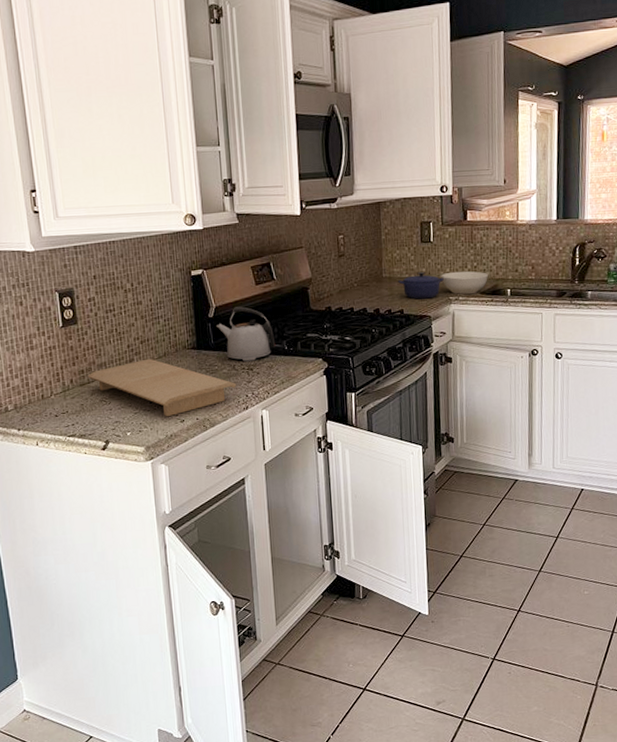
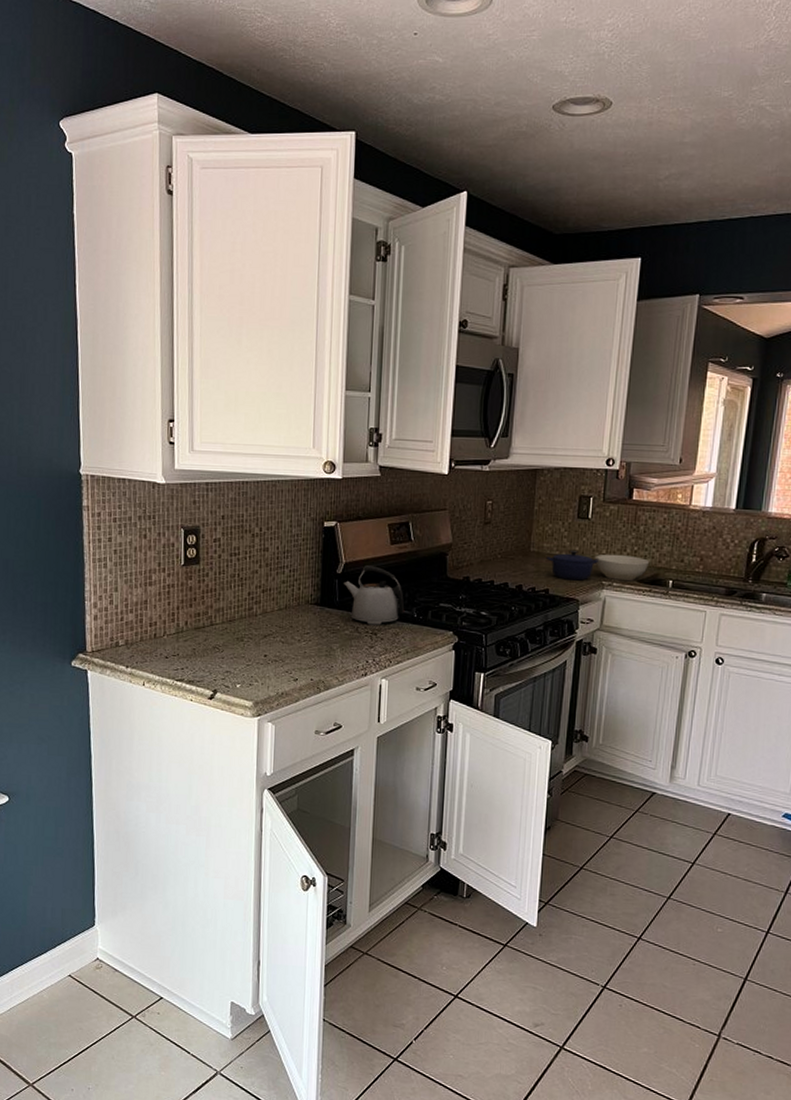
cutting board: present [88,358,237,417] -> none [203,609,358,674]

